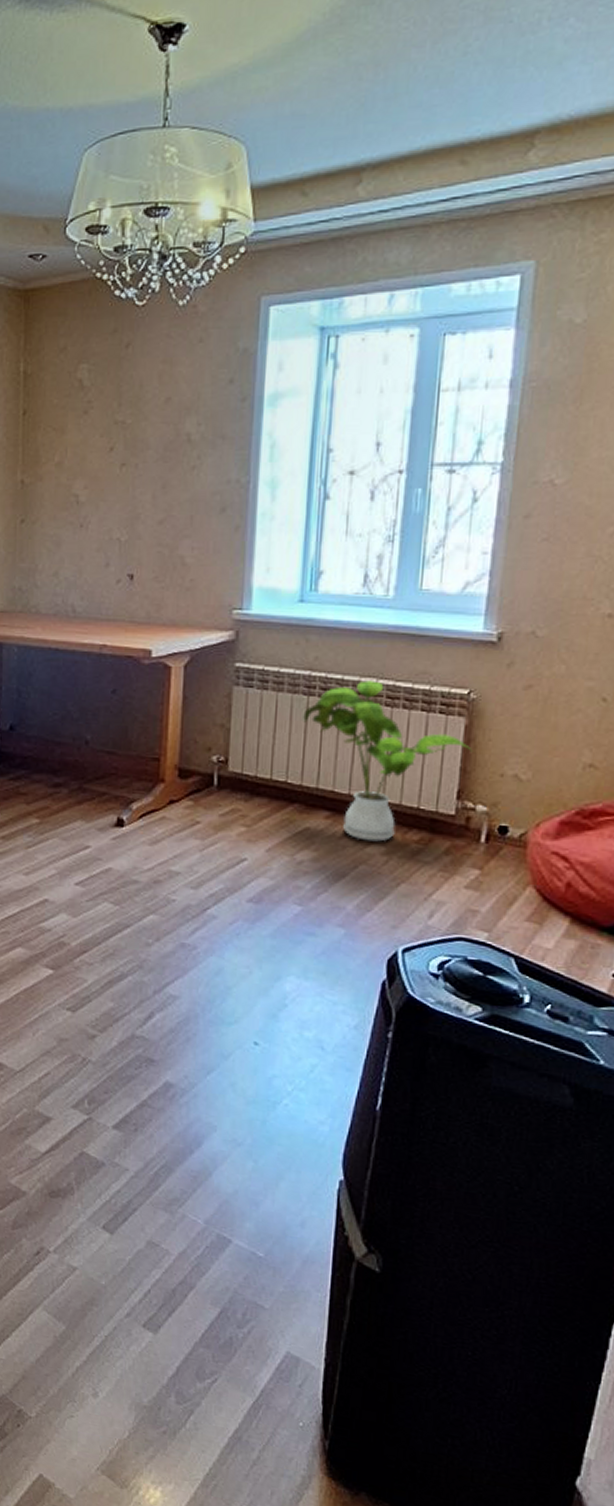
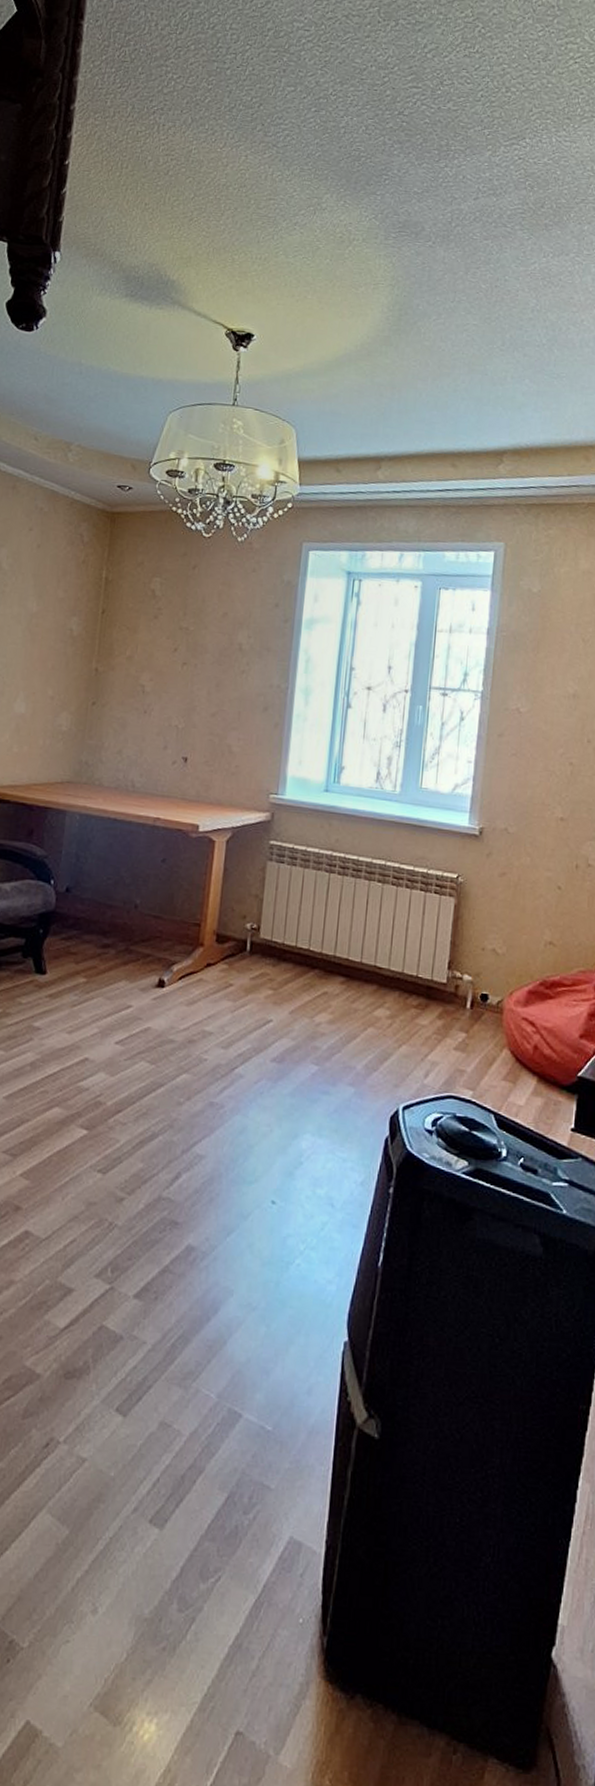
house plant: present [303,680,472,842] -> none [324,862,460,1006]

